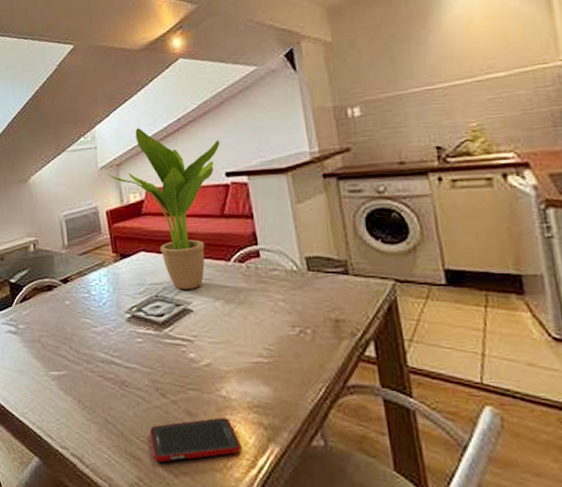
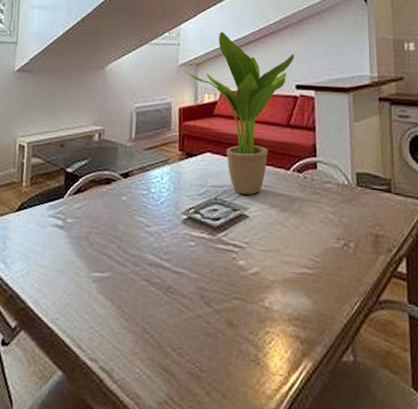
cell phone: present [150,417,242,462] -> none [187,329,277,378]

